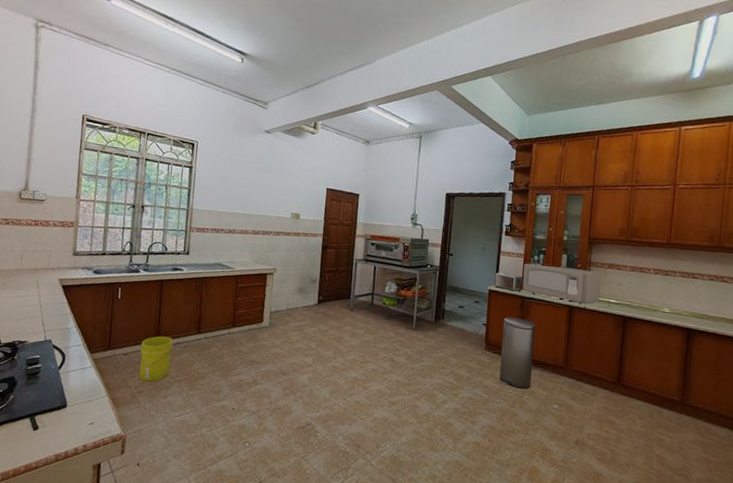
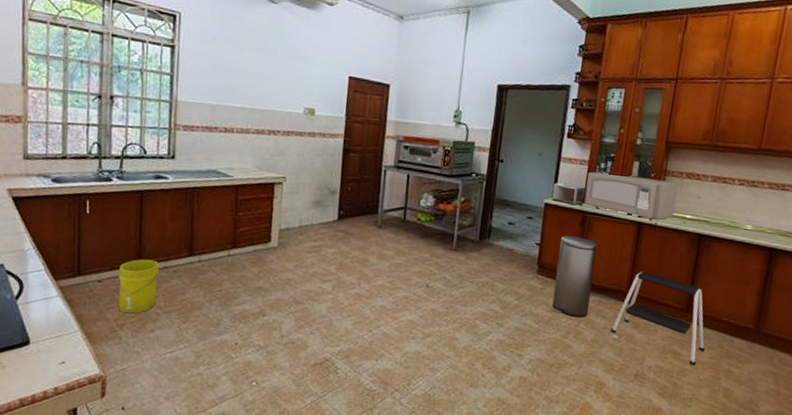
step stool: none [551,348,637,434] -> present [610,271,705,366]

